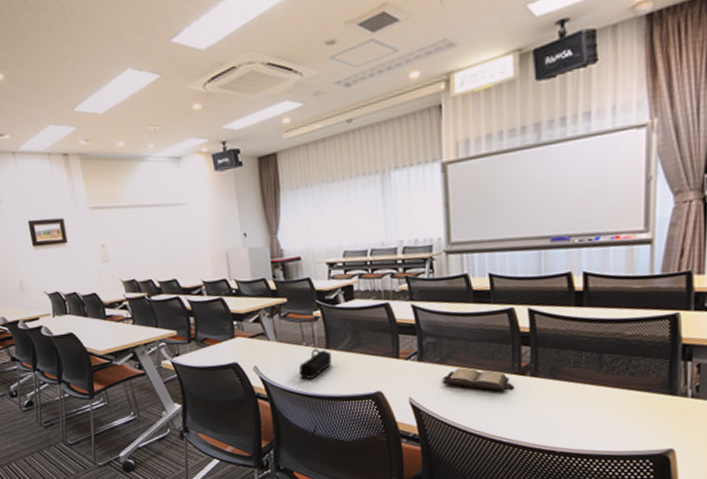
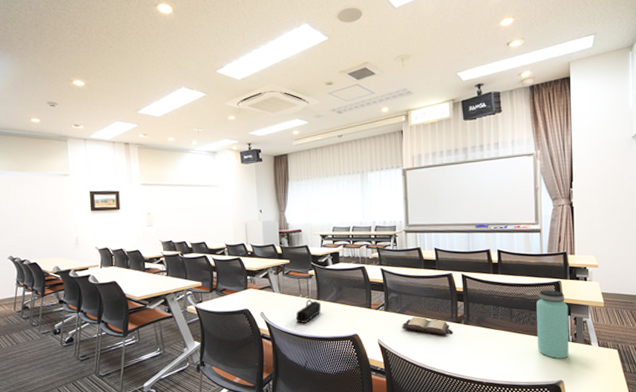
bottle: none [637,326,689,421] -> present [536,290,569,359]

